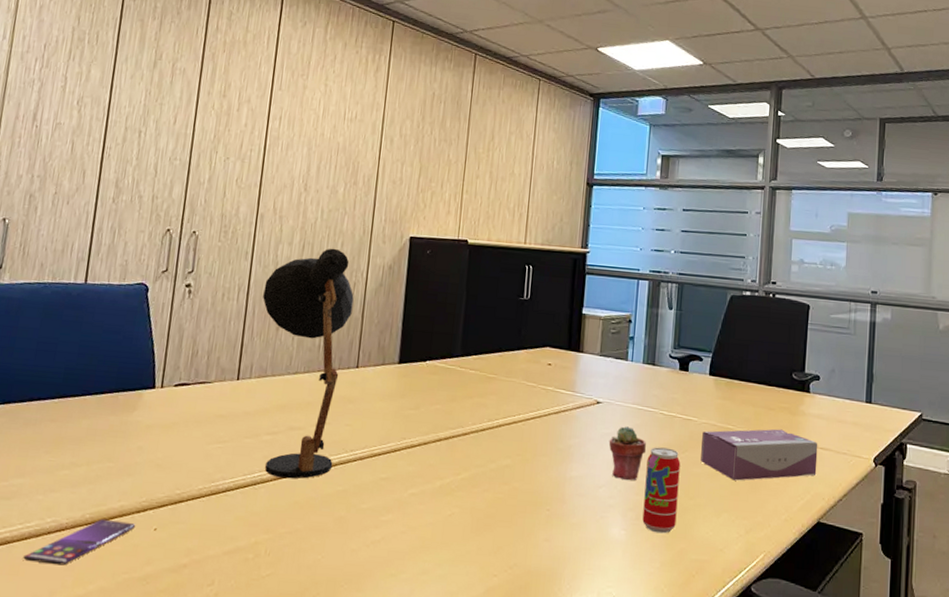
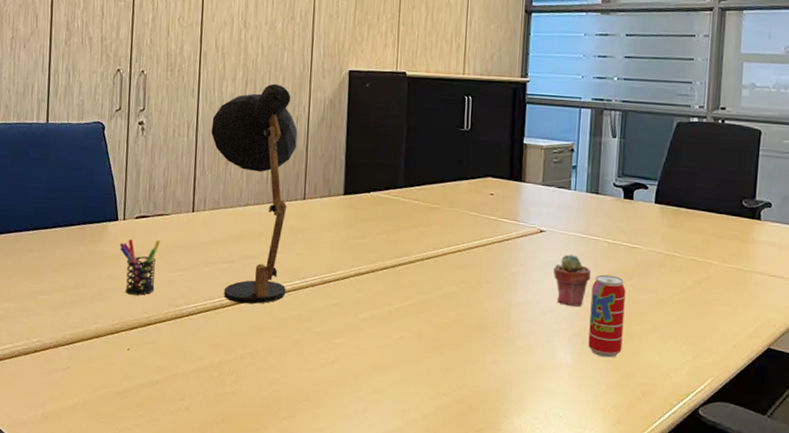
smartphone: present [23,519,136,566] -> none [15,339,111,380]
pen holder: none [154,409,200,470] -> present [119,239,160,295]
tissue box: present [700,429,818,481] -> none [646,256,769,308]

